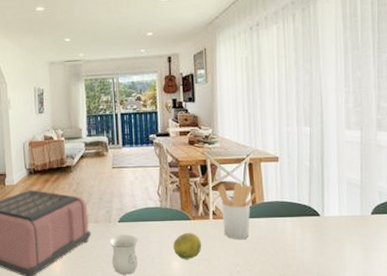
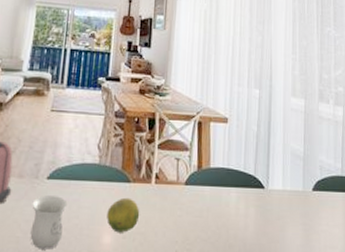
utensil holder: present [218,183,256,240] -> none [164,142,202,211]

